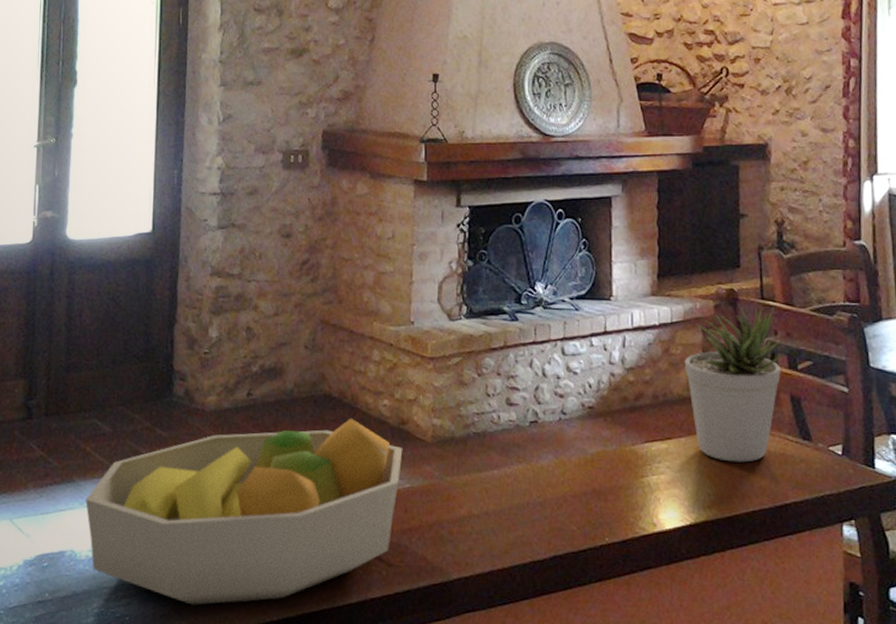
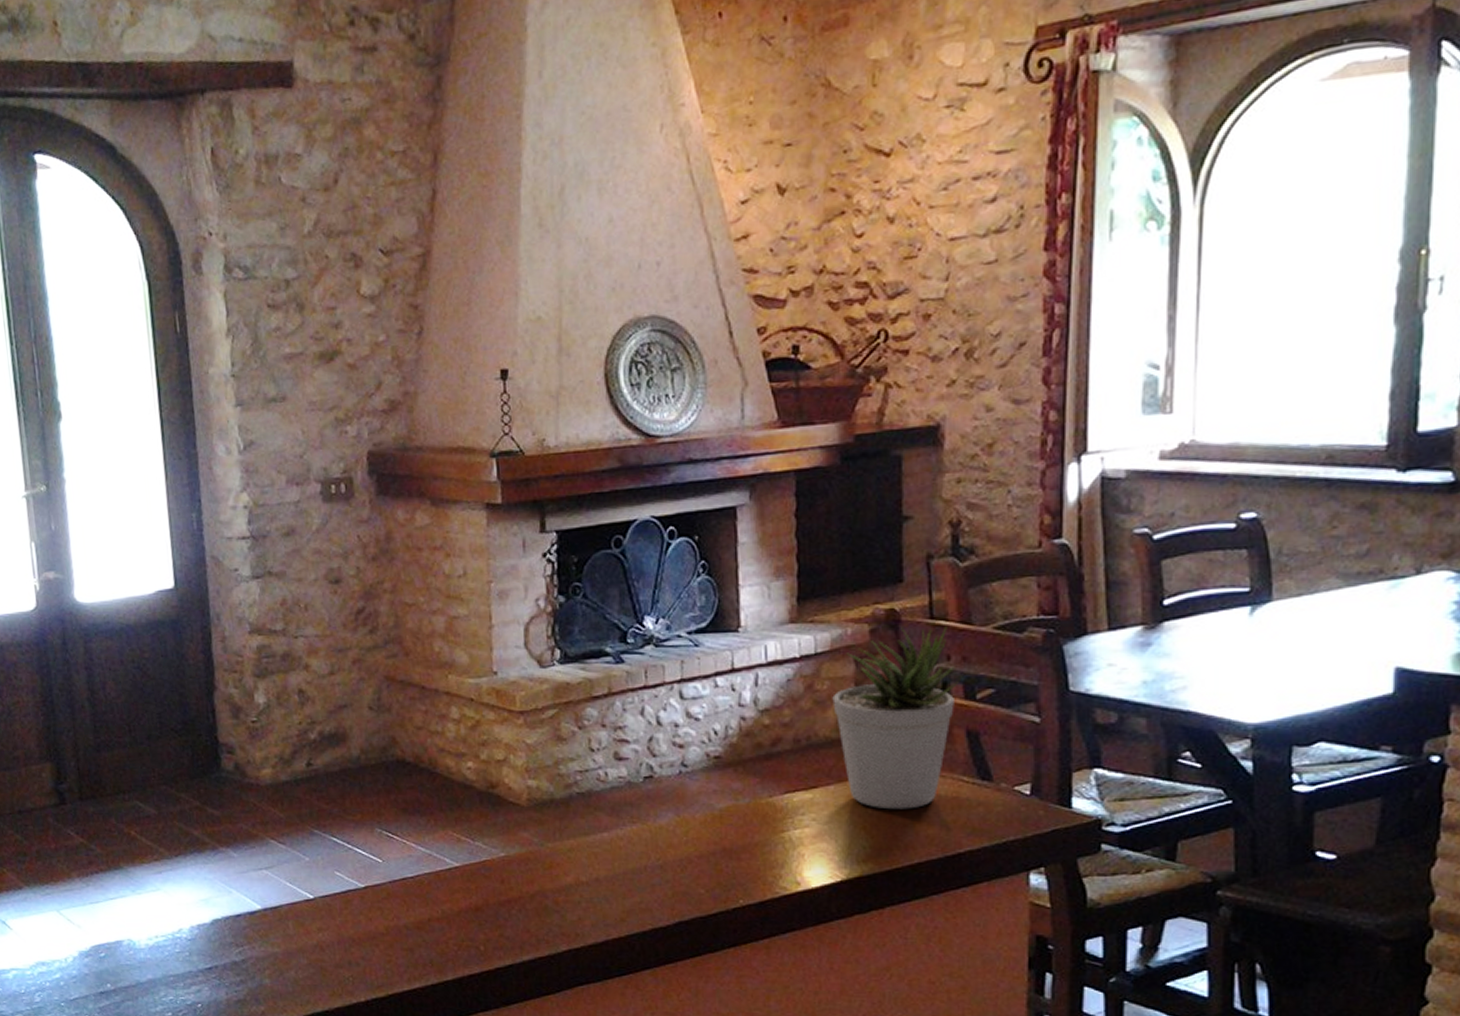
fruit bowl: present [85,417,403,605] -> none [137,784,494,989]

